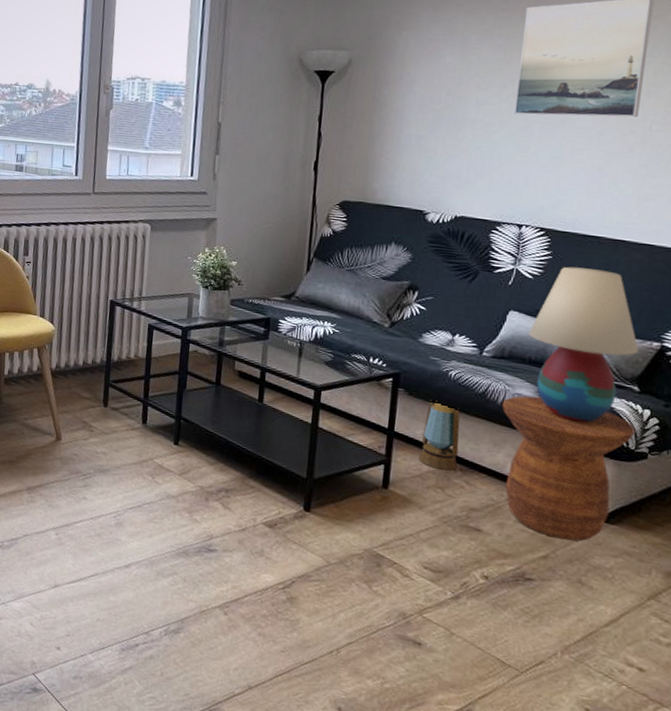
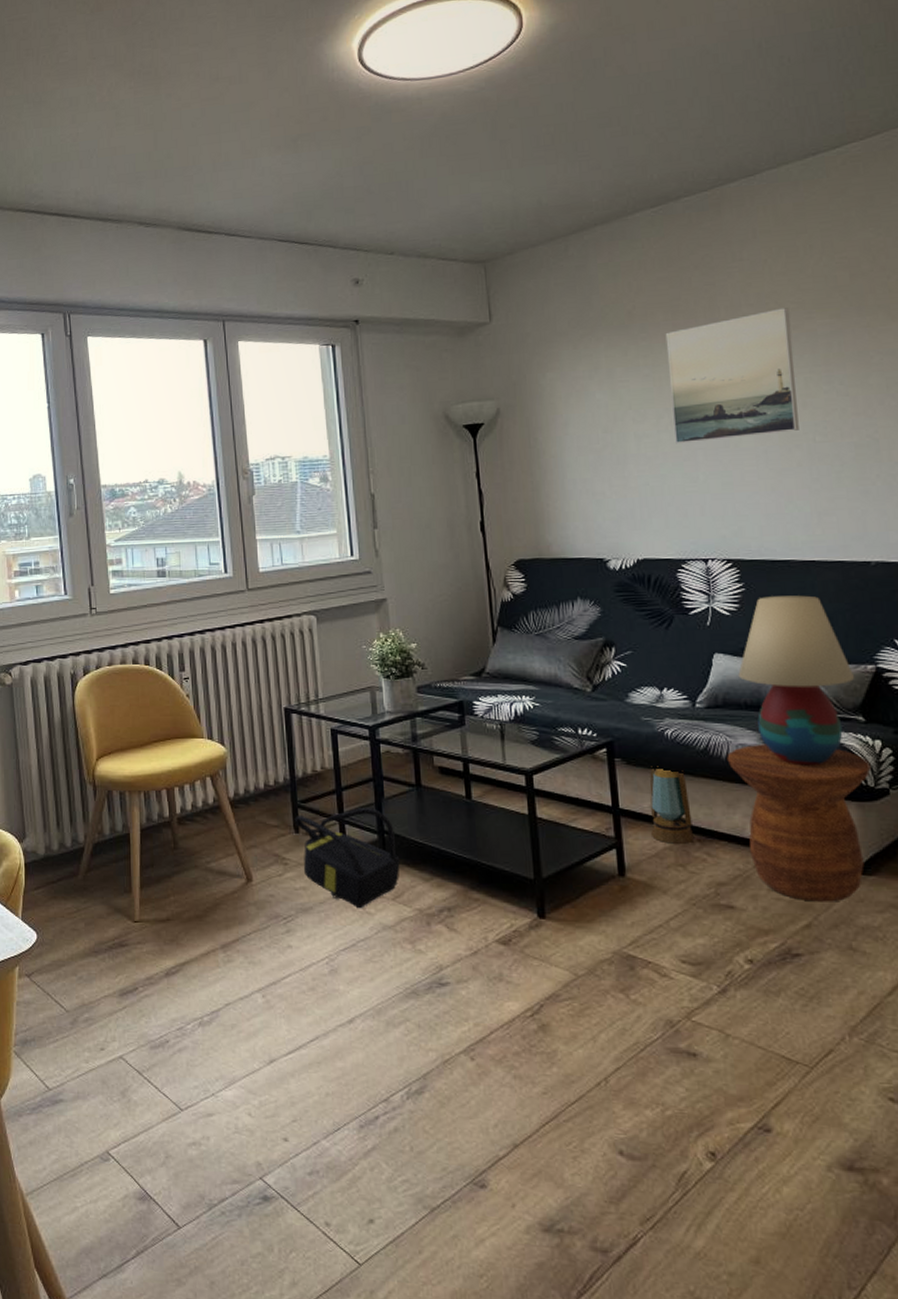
backpack: none [104,392,191,477] -> present [294,807,400,908]

